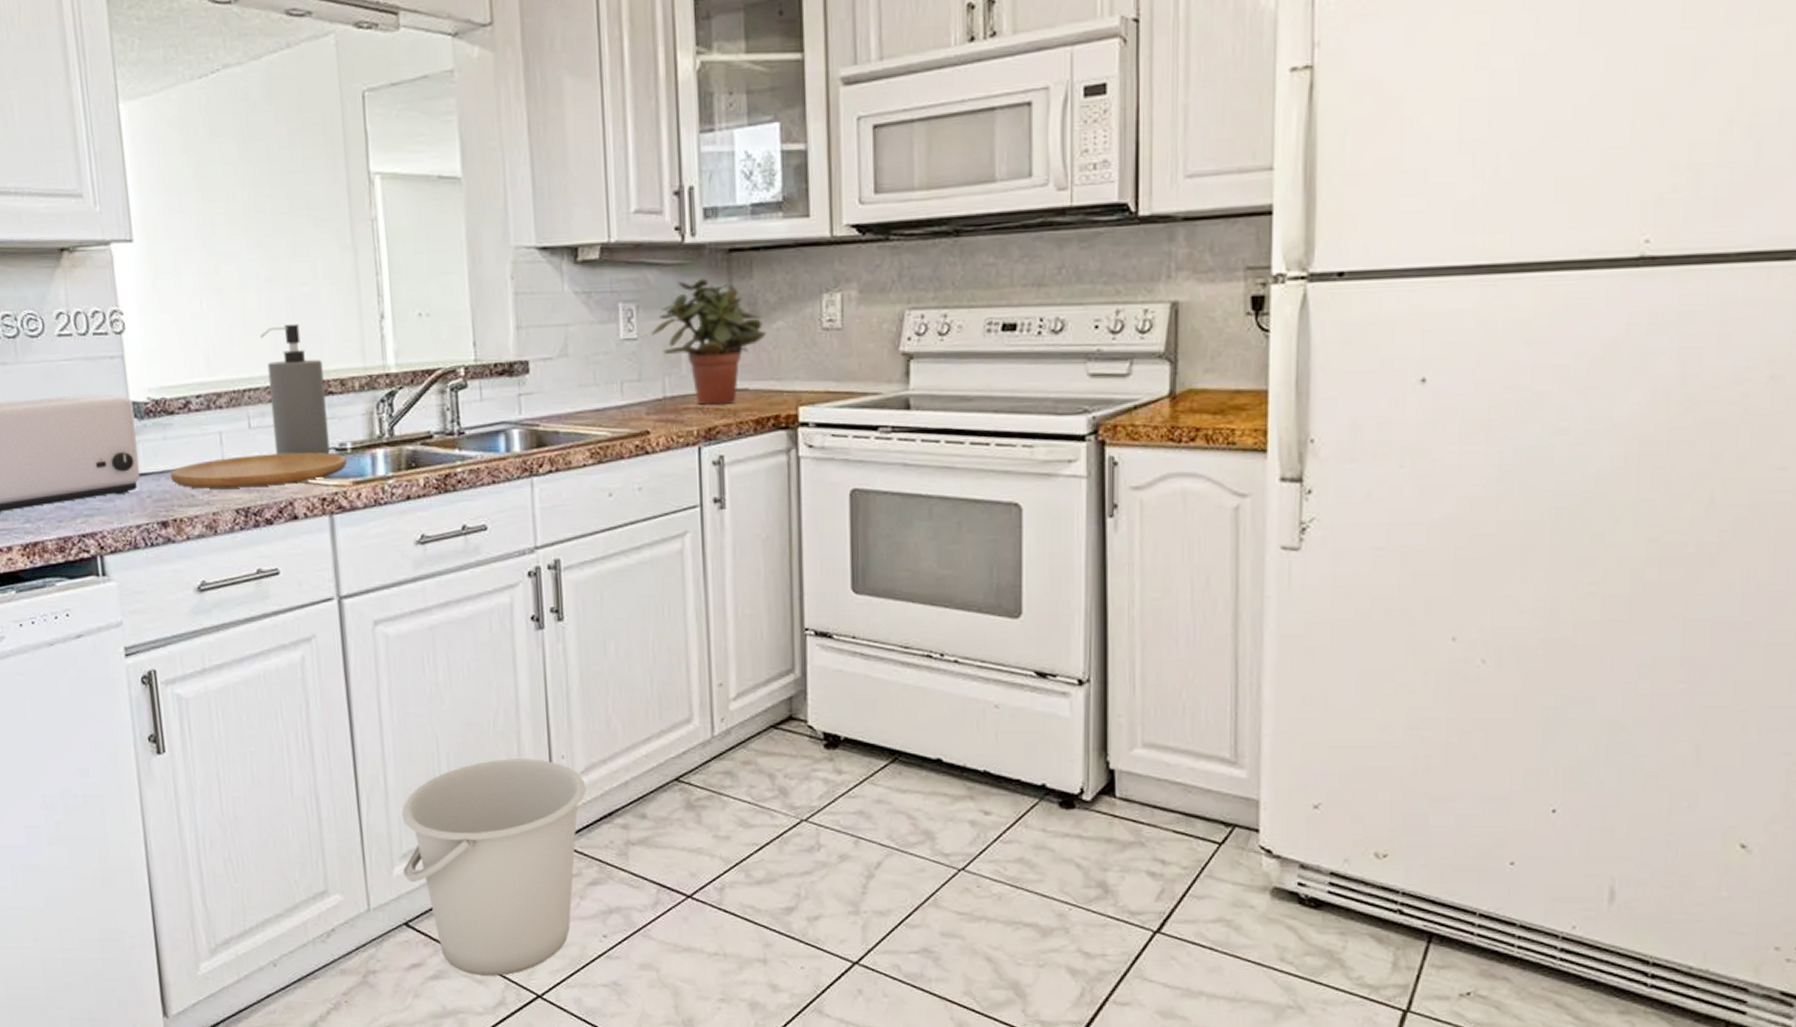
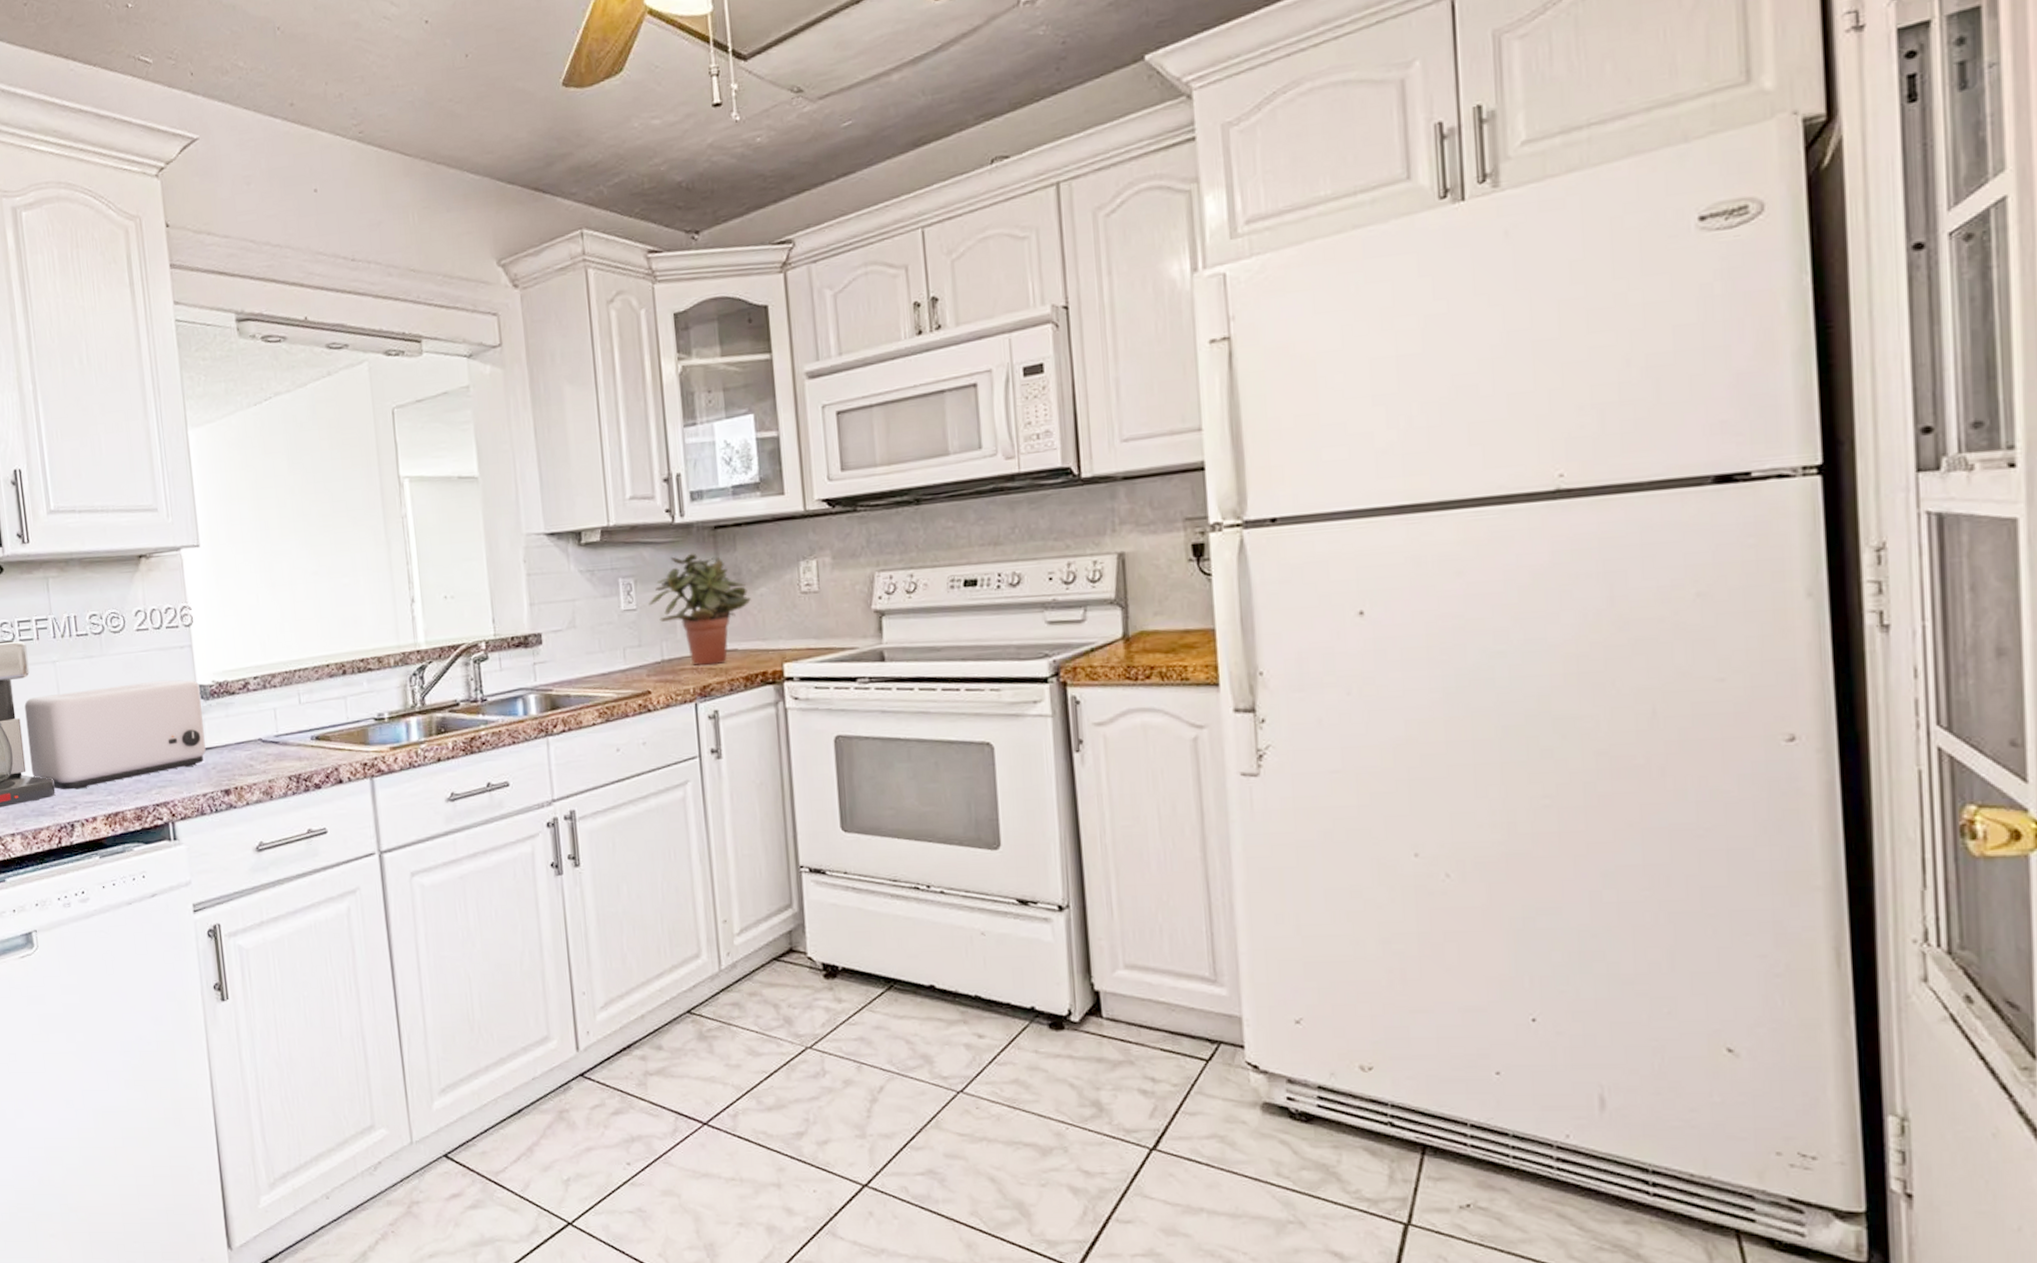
cutting board: present [170,452,347,489] -> none [232,722,384,759]
soap dispenser: present [260,323,330,455] -> none [308,610,370,727]
bucket: present [401,759,586,976] -> none [439,996,606,1204]

